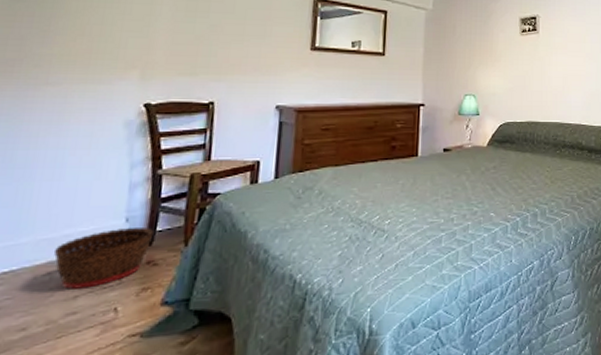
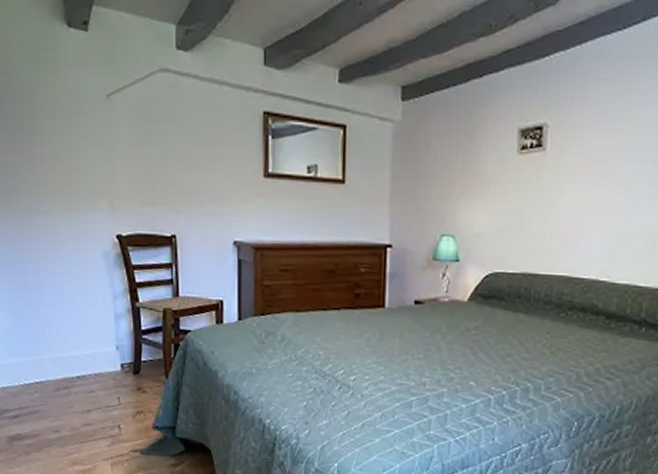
basket: present [53,226,155,290] -> none [67,354,140,405]

